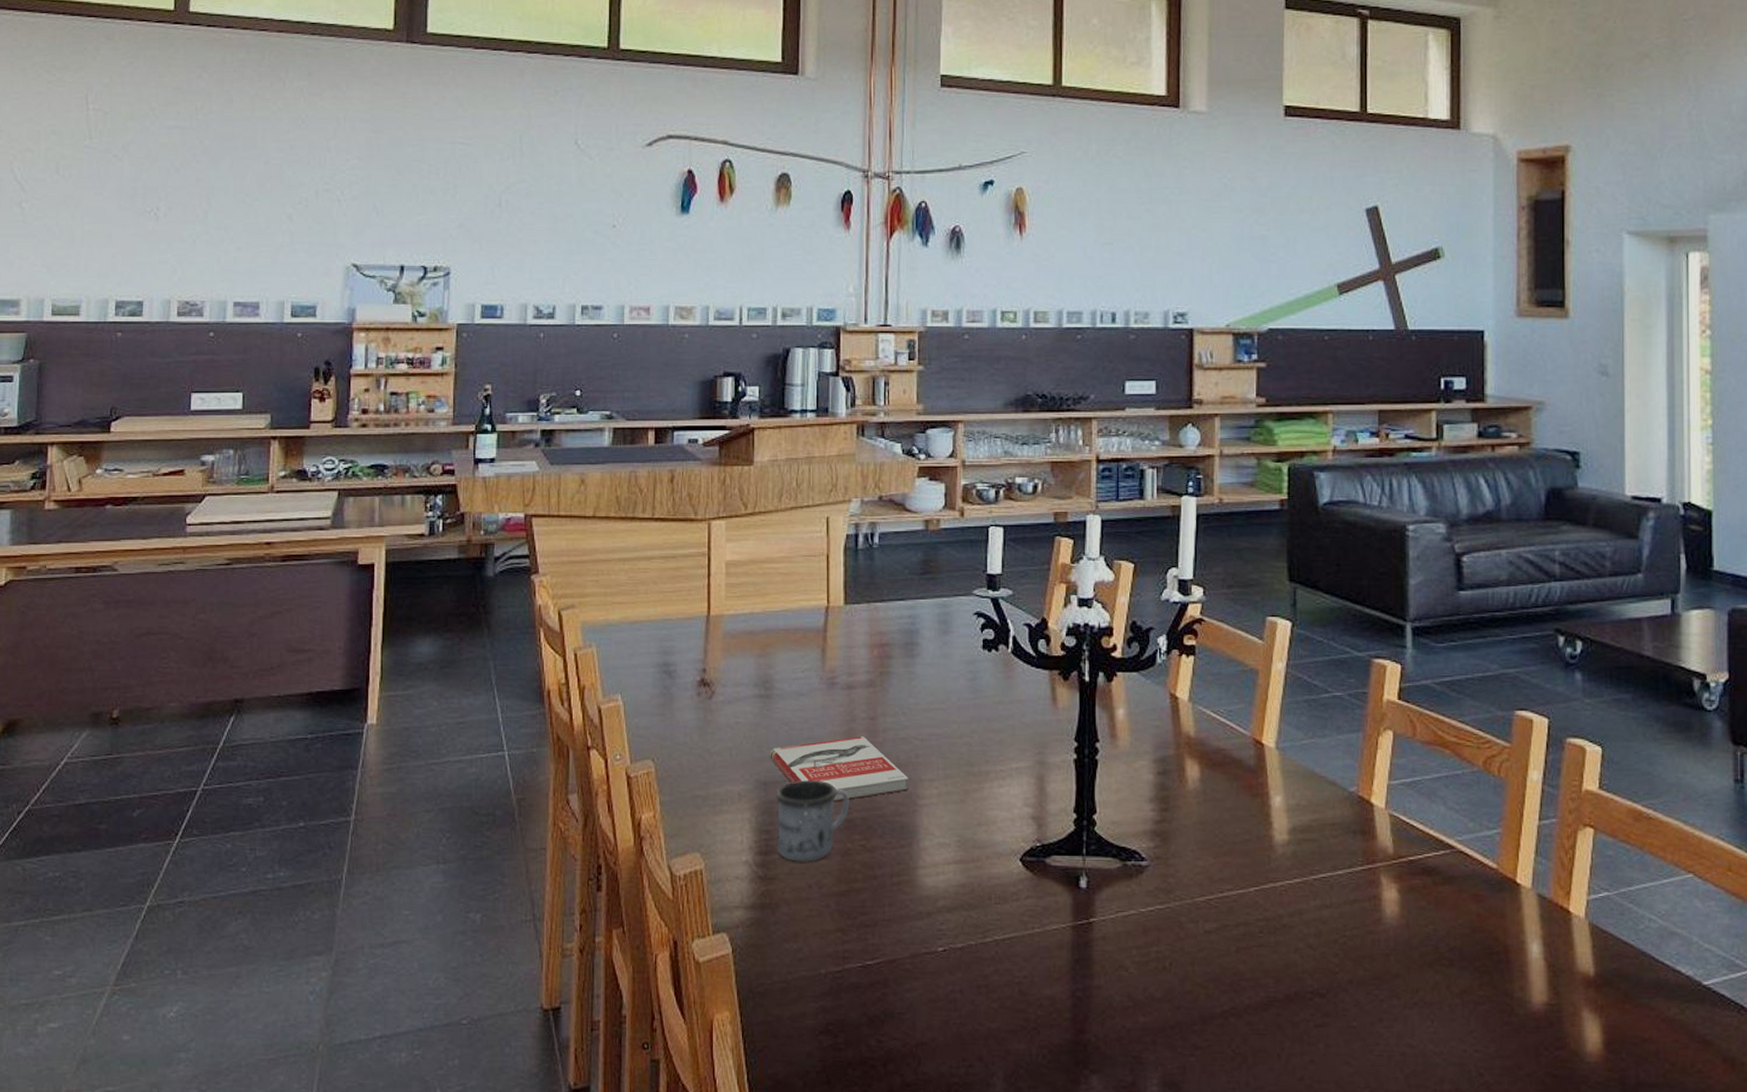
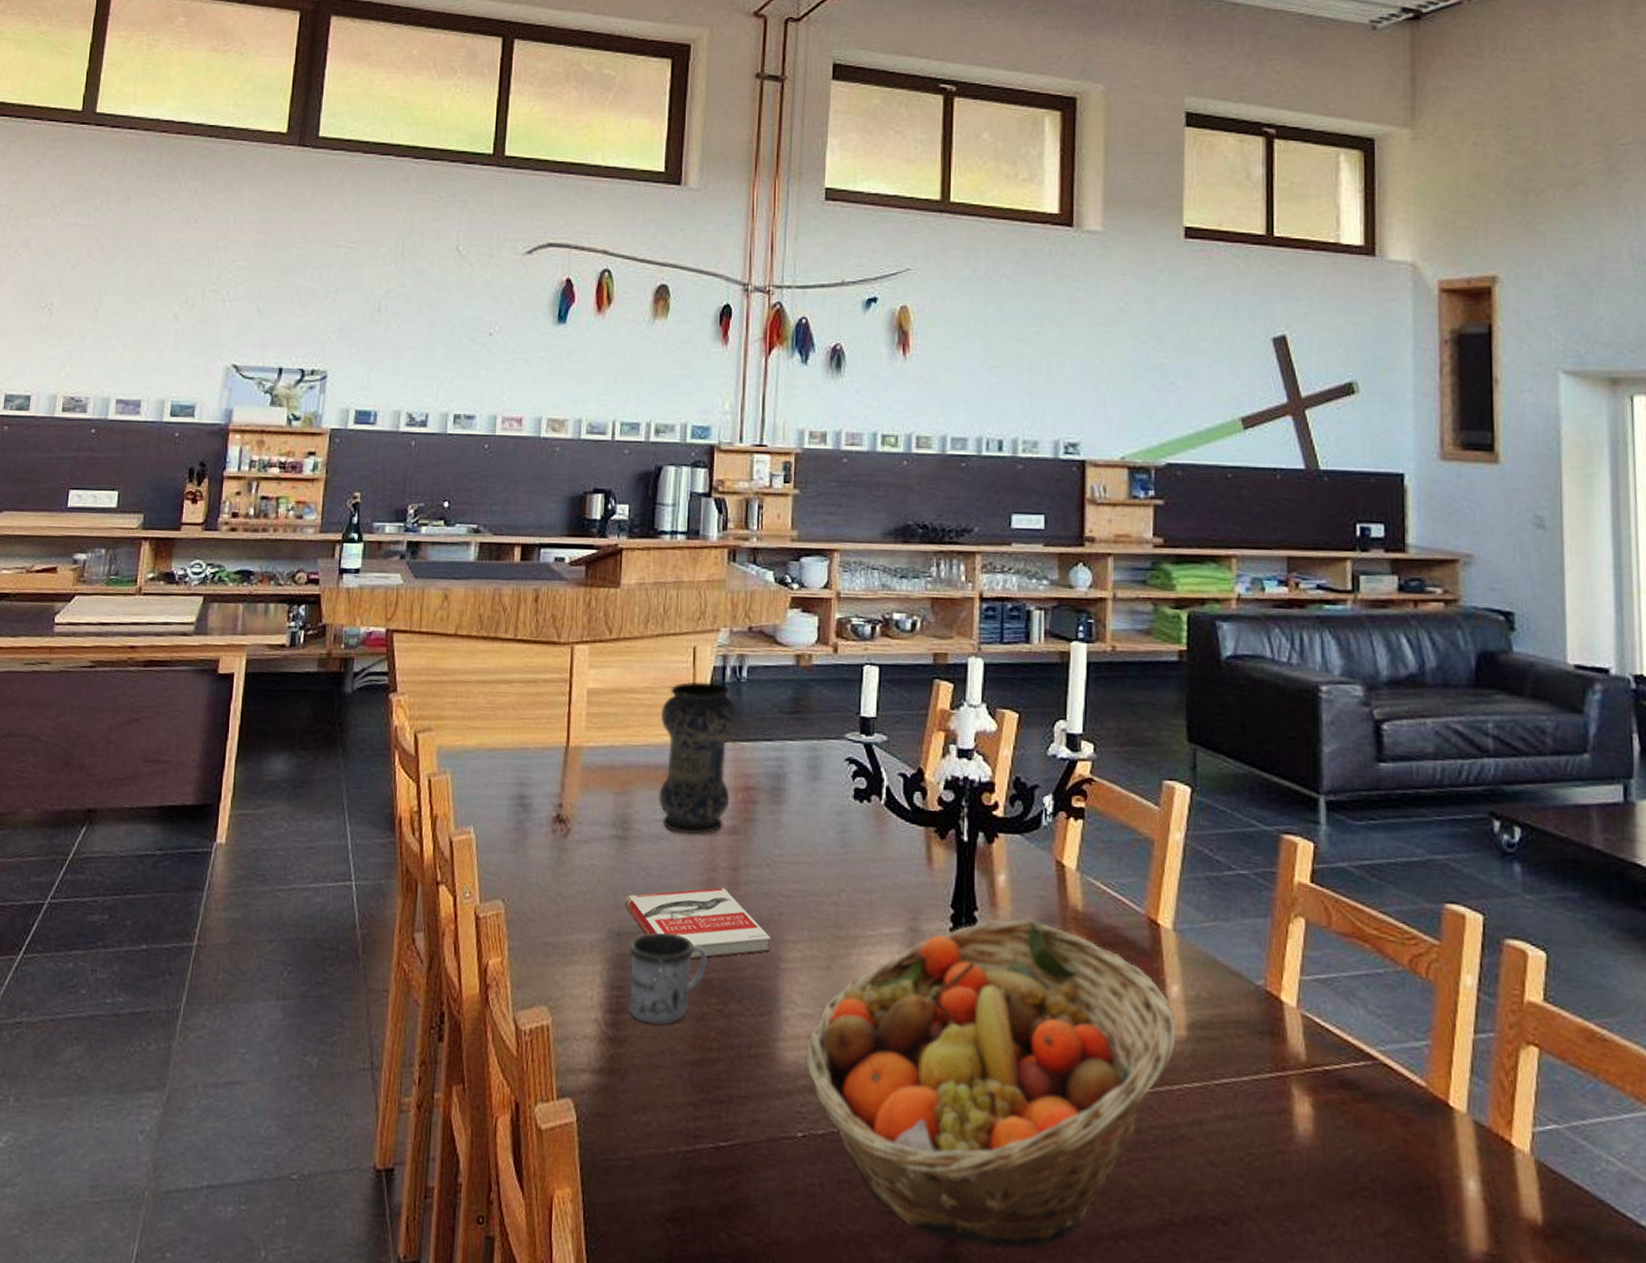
vase: none [797,549,872,690] -> present [659,682,739,835]
fruit basket: none [944,748,1279,1033] -> present [805,920,1176,1250]

